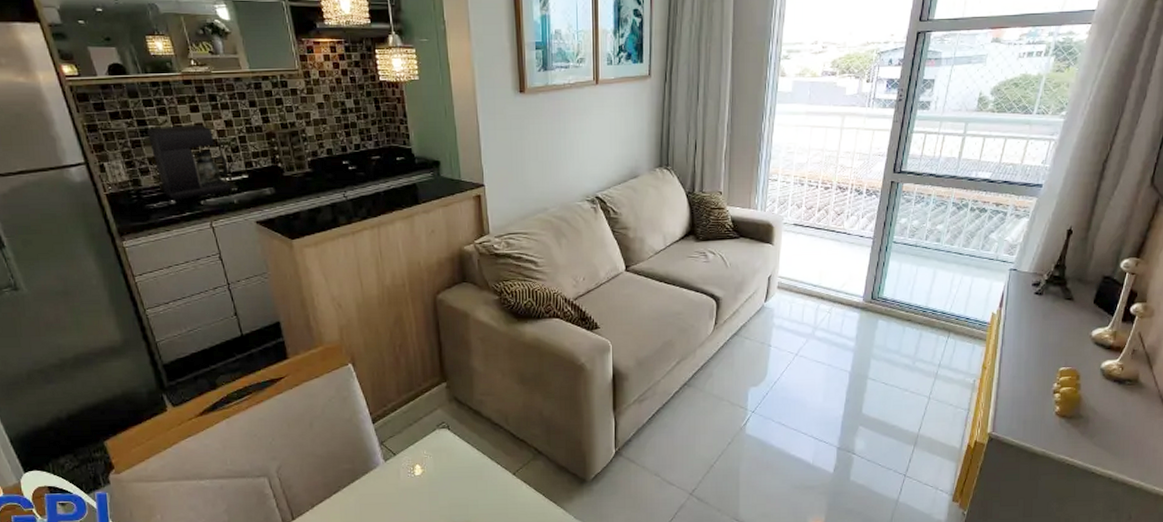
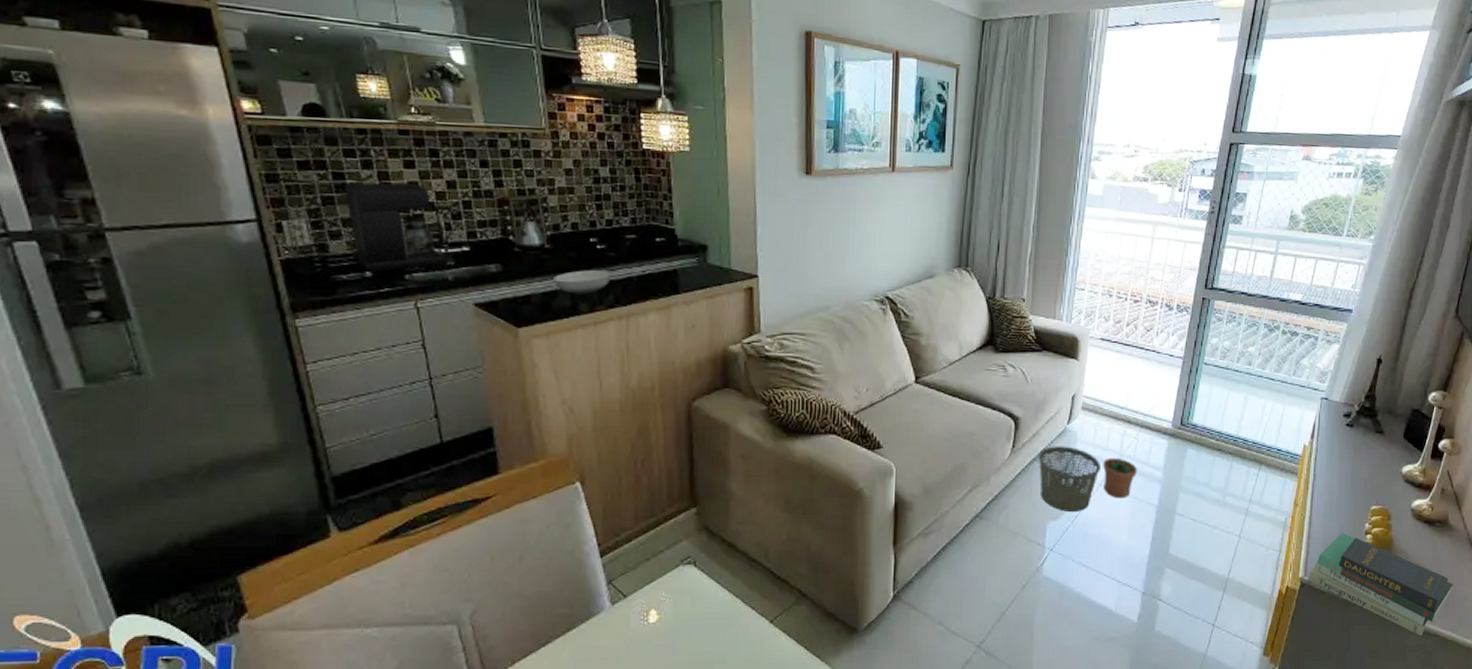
kettle: none [282,137,308,177] -> present [514,206,547,253]
bowl: none [316,188,363,211] -> present [553,270,612,296]
basket: none [738,321,797,379] -> present [1038,446,1102,512]
planter: none [799,330,830,366] -> present [1103,457,1137,499]
books: none [996,392,1143,485] -> present [1308,533,1453,636]

